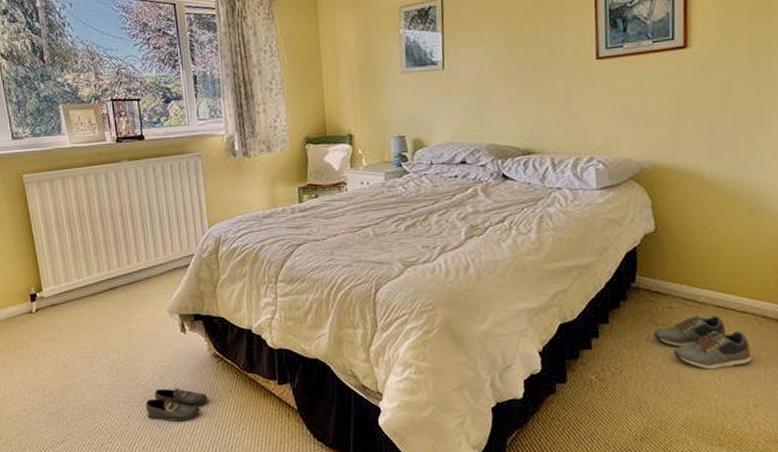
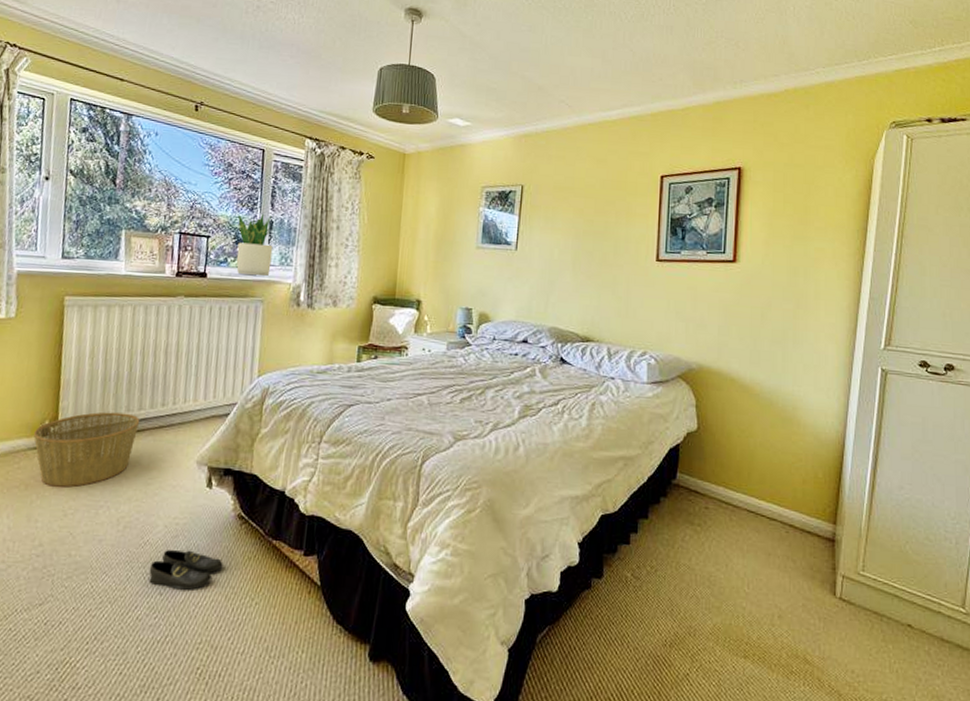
basket: none [23,274,112,344] -> present [33,412,140,488]
planter: none [162,69,203,133] -> present [236,213,273,277]
shoe: present [653,315,752,370] -> none [689,519,778,576]

